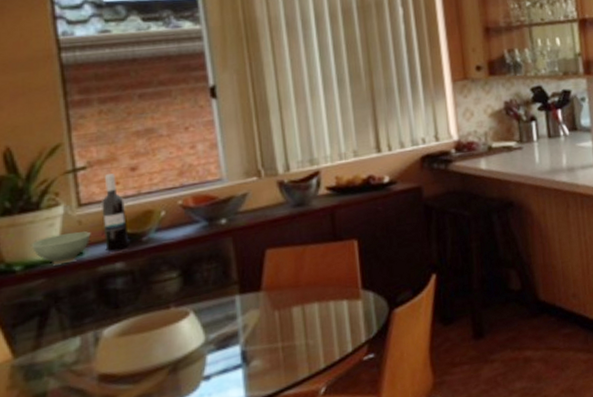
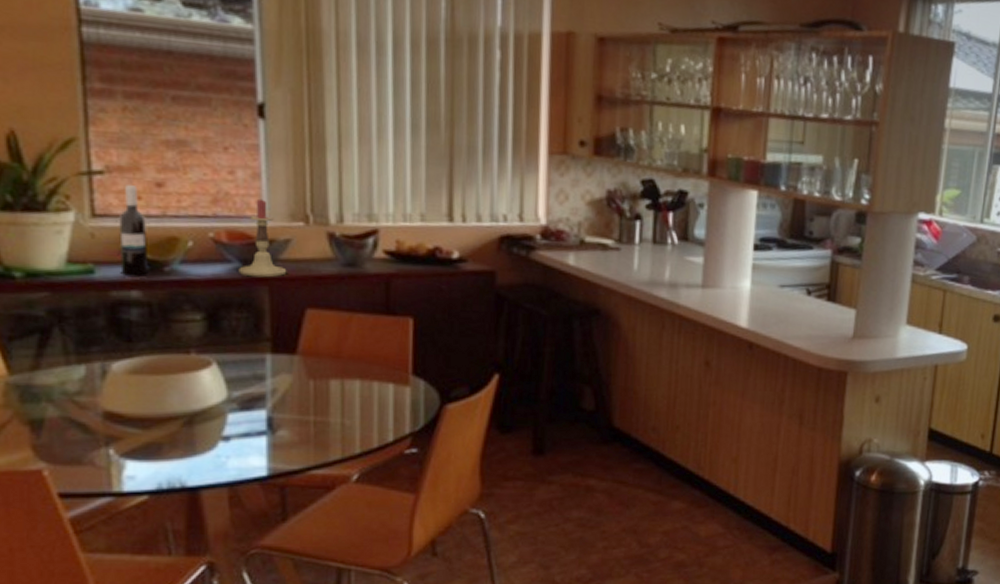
bowl: present [30,231,91,265] -> none [34,245,105,280]
candlestick: none [205,164,247,232] -> present [238,198,287,278]

